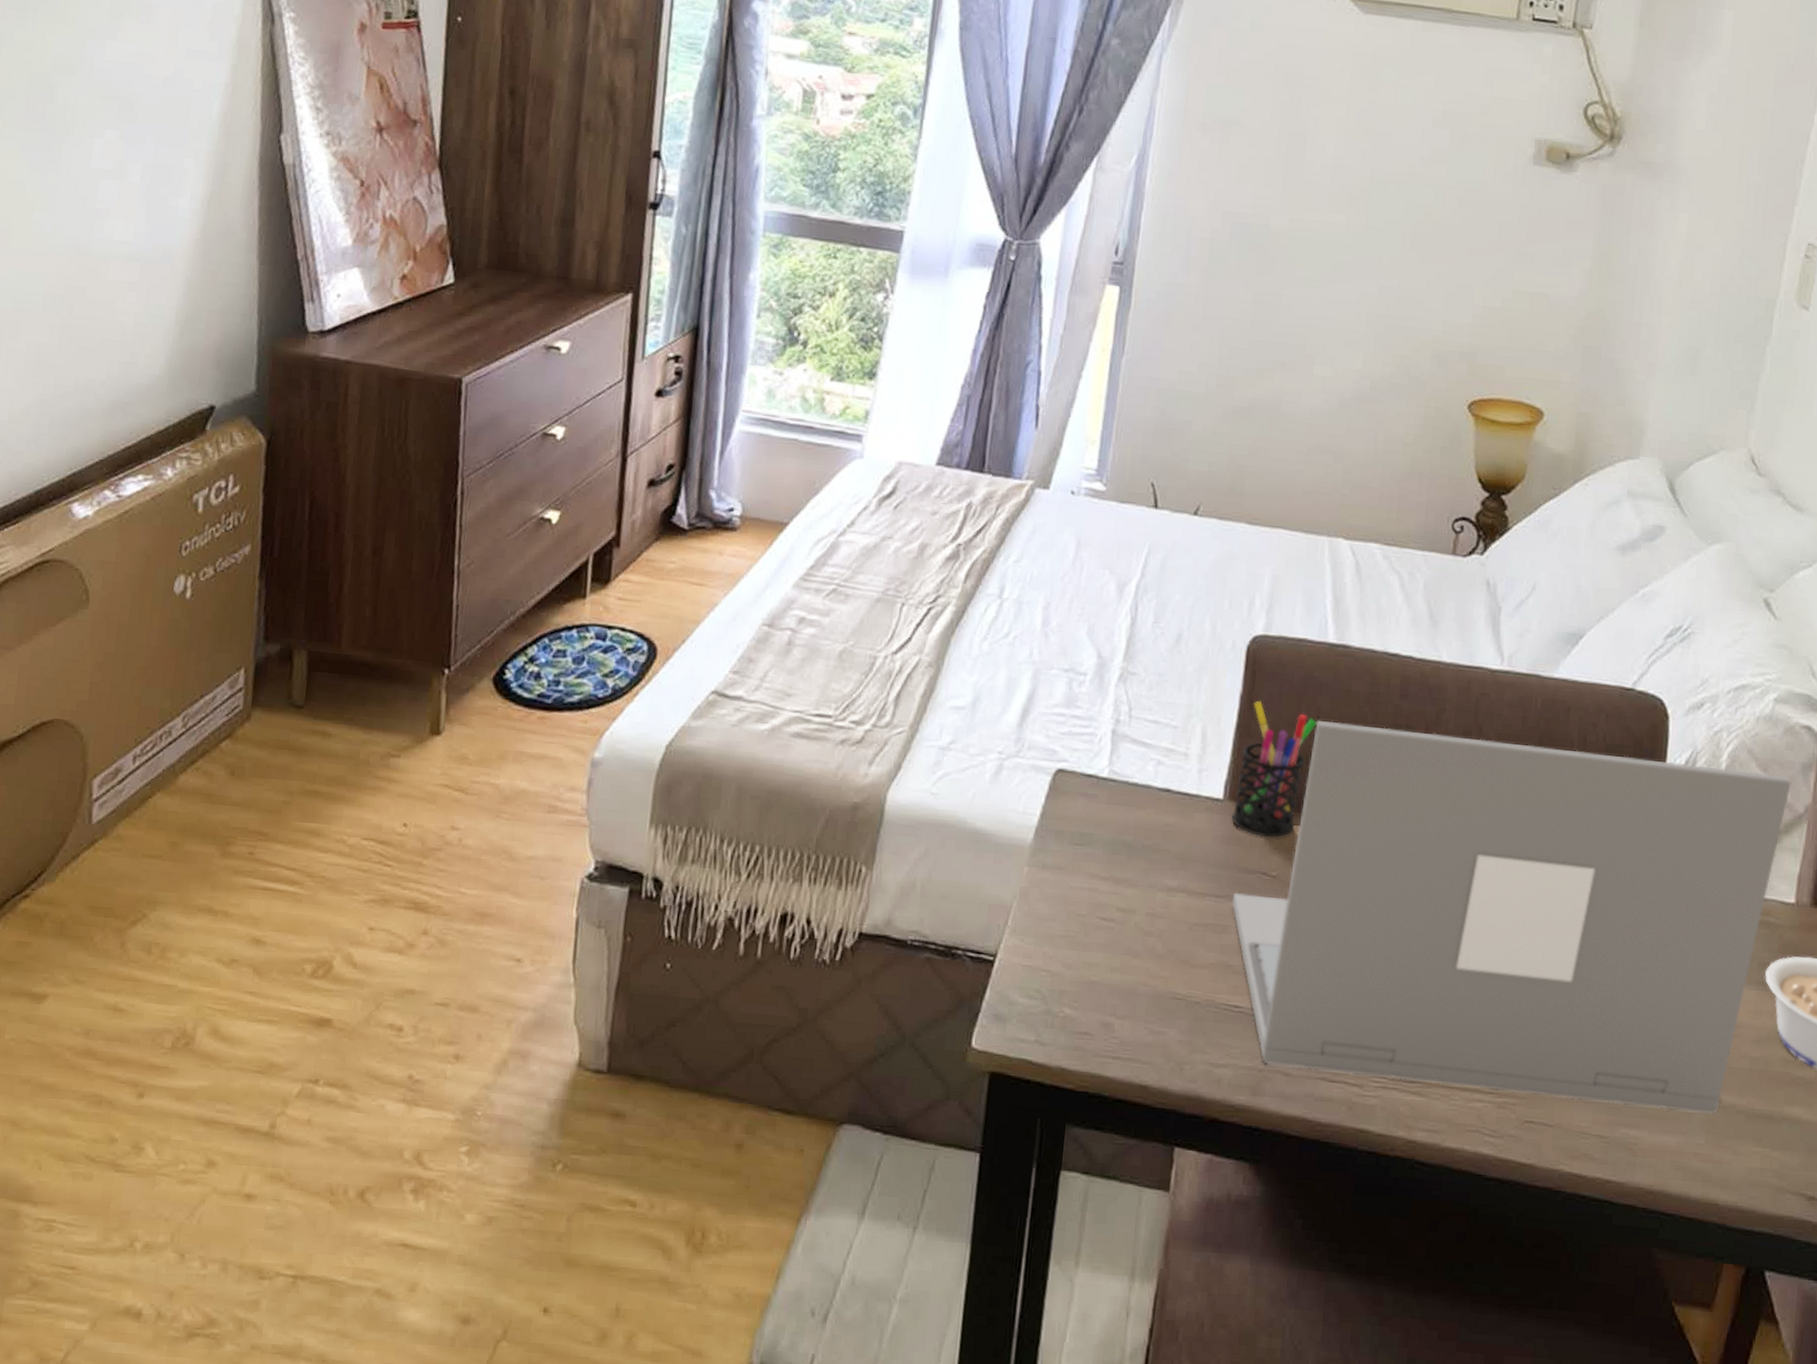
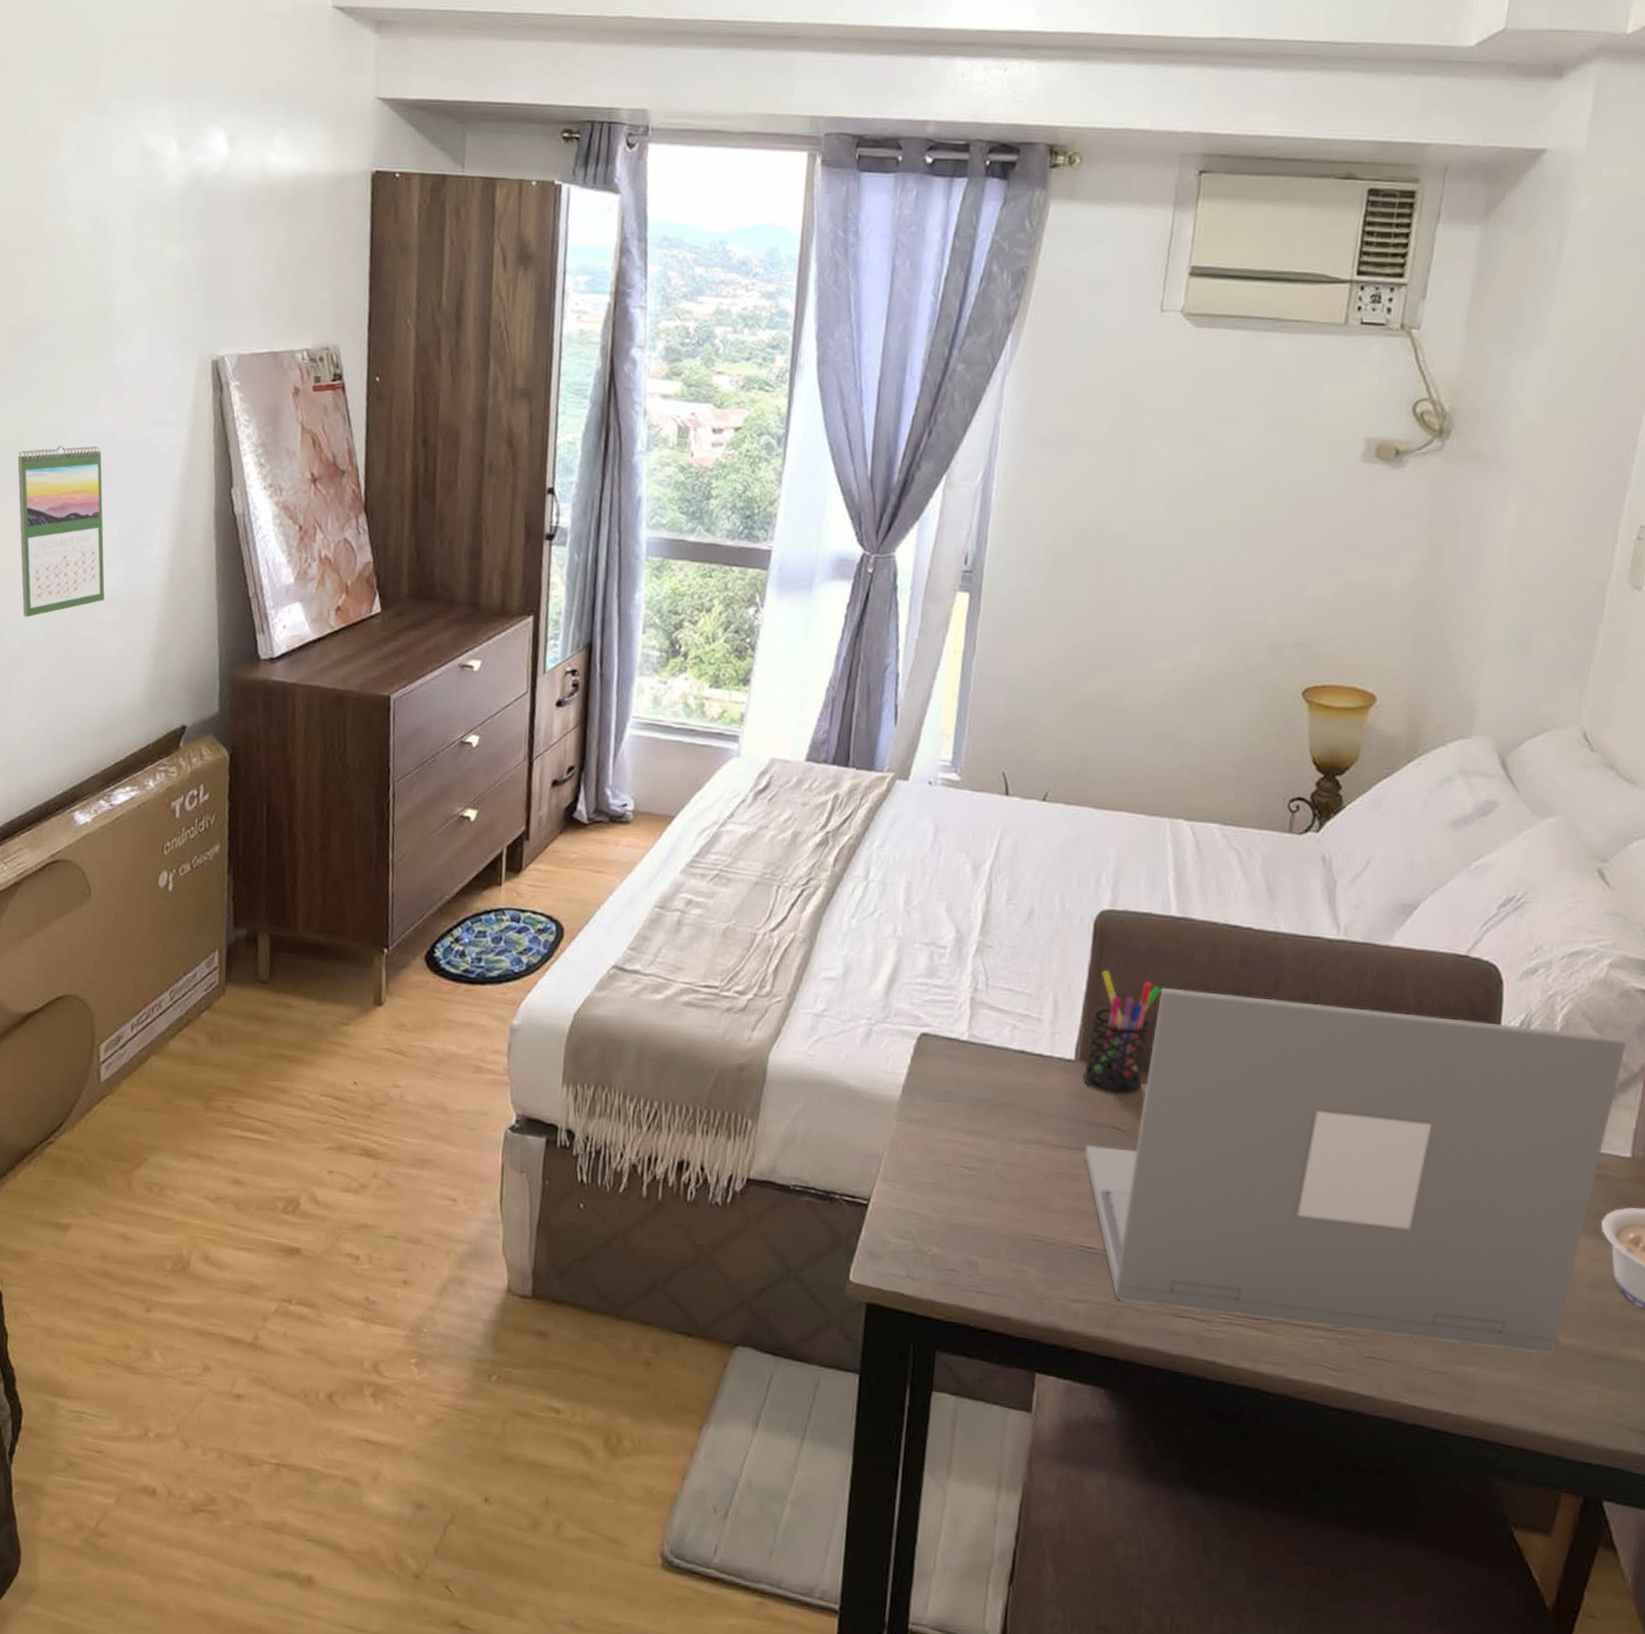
calendar: none [18,75,124,273] -> present [17,445,105,617]

